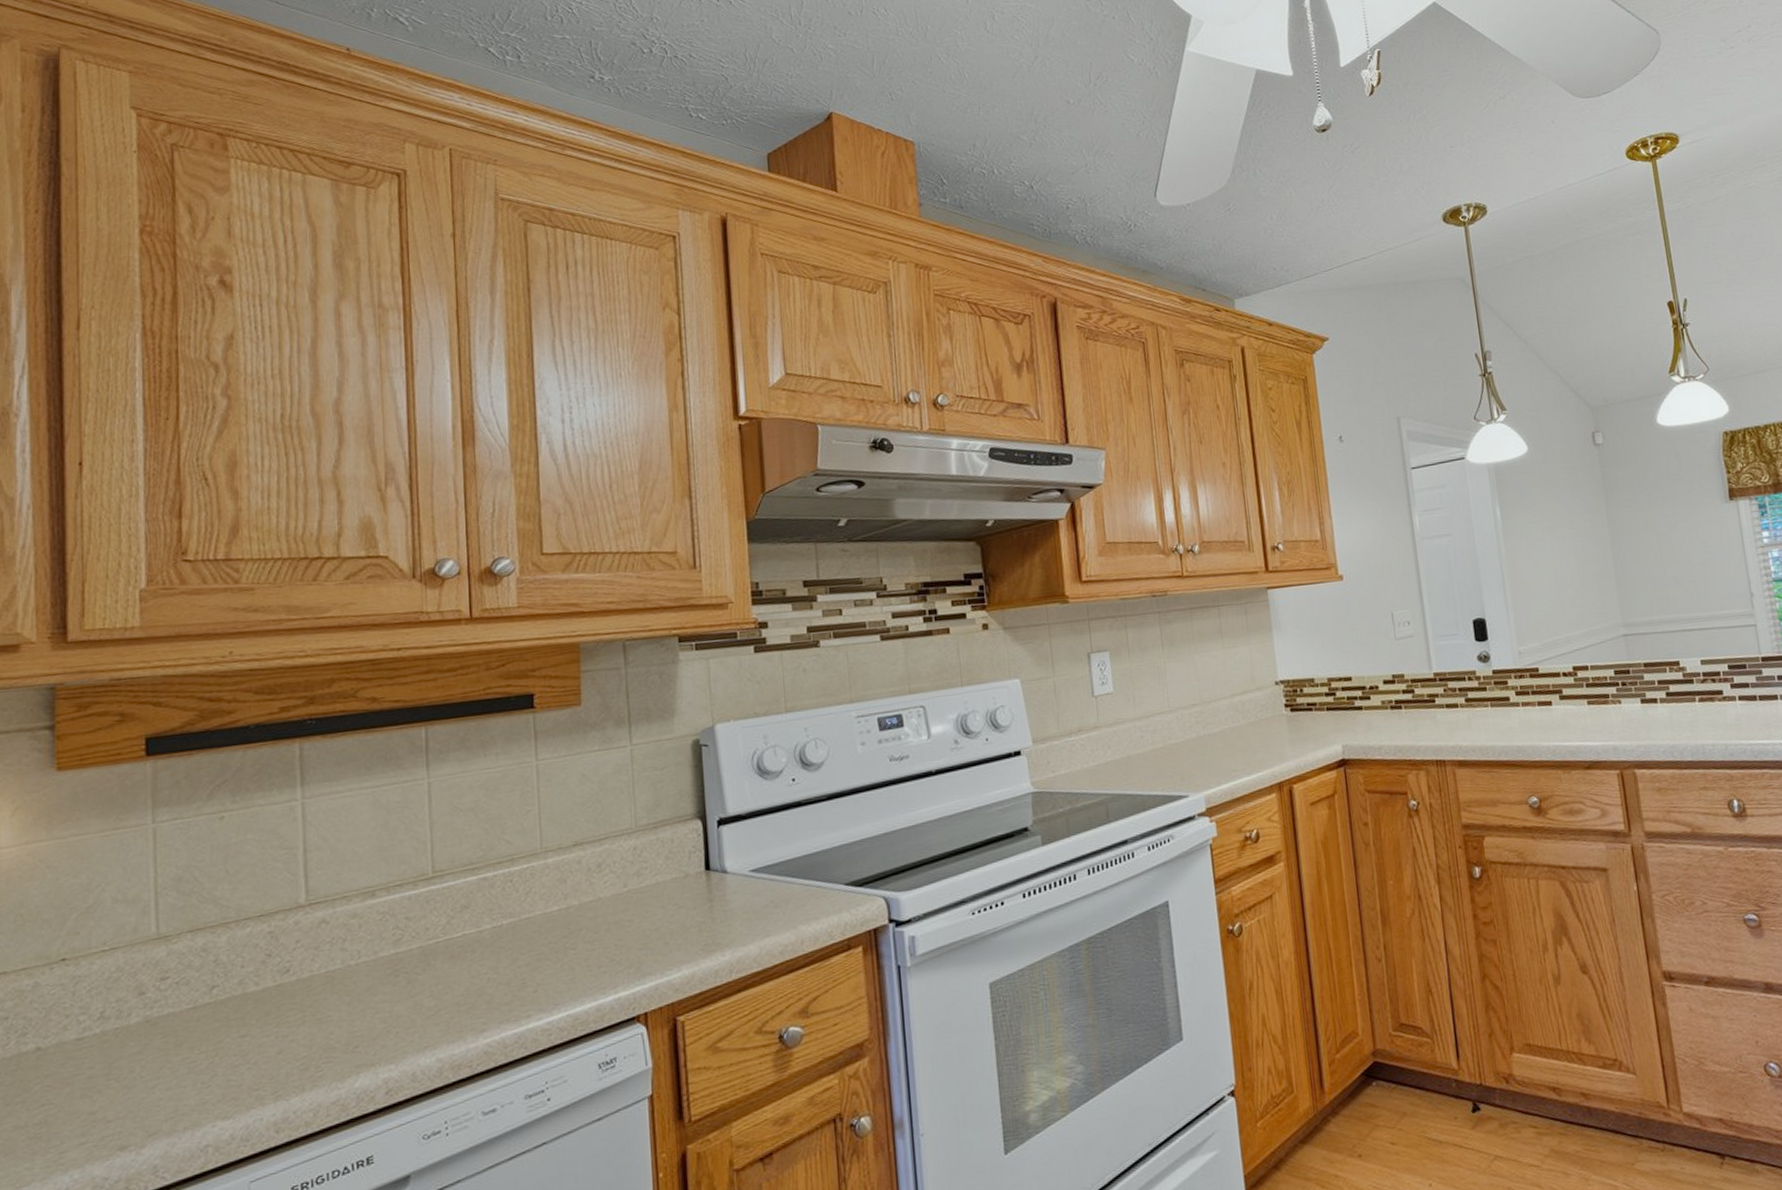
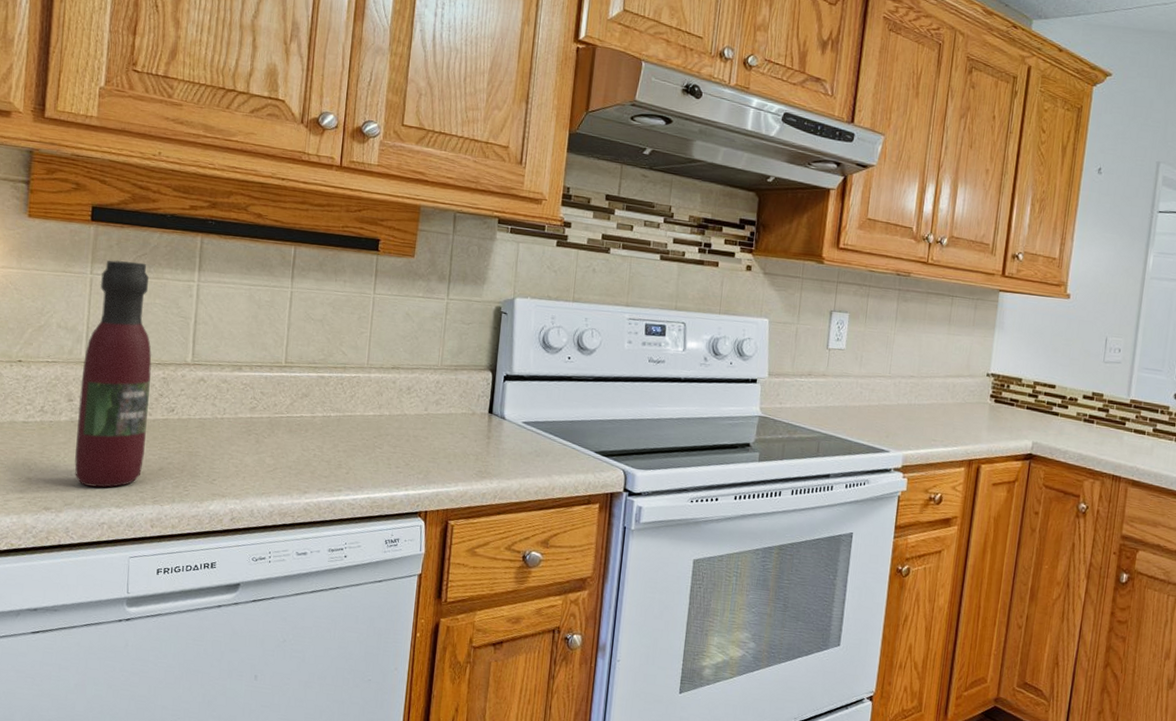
wine bottle: none [153,792,255,1103] -> present [74,260,152,488]

